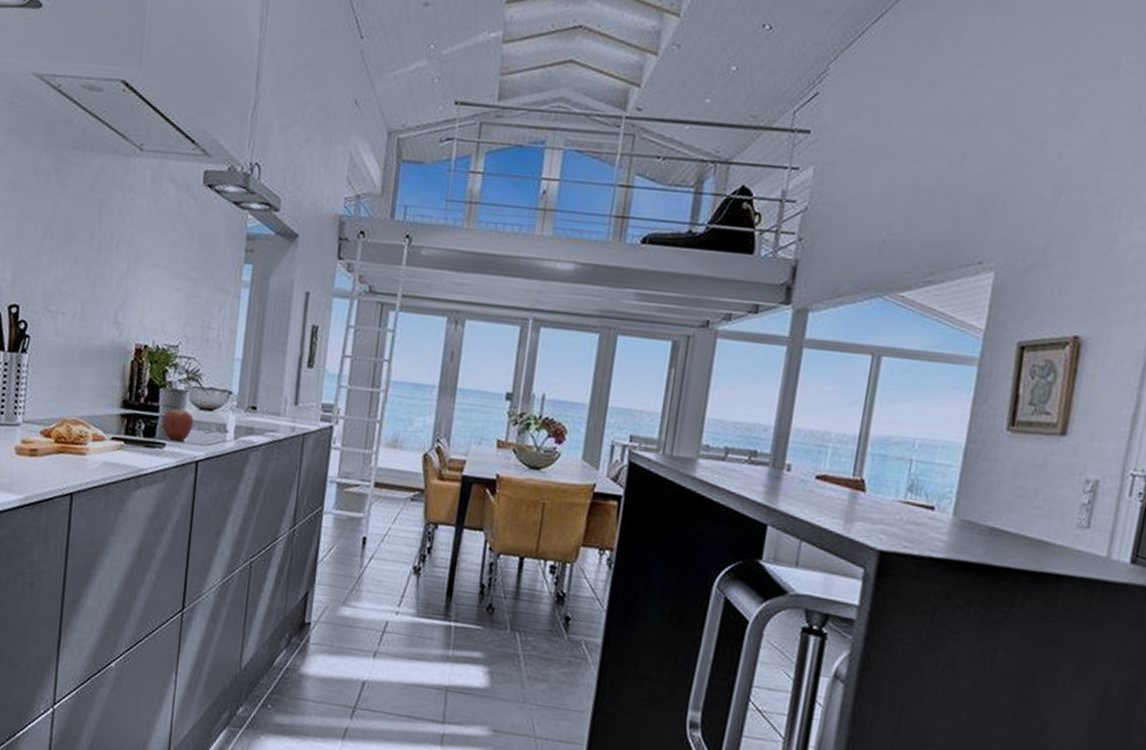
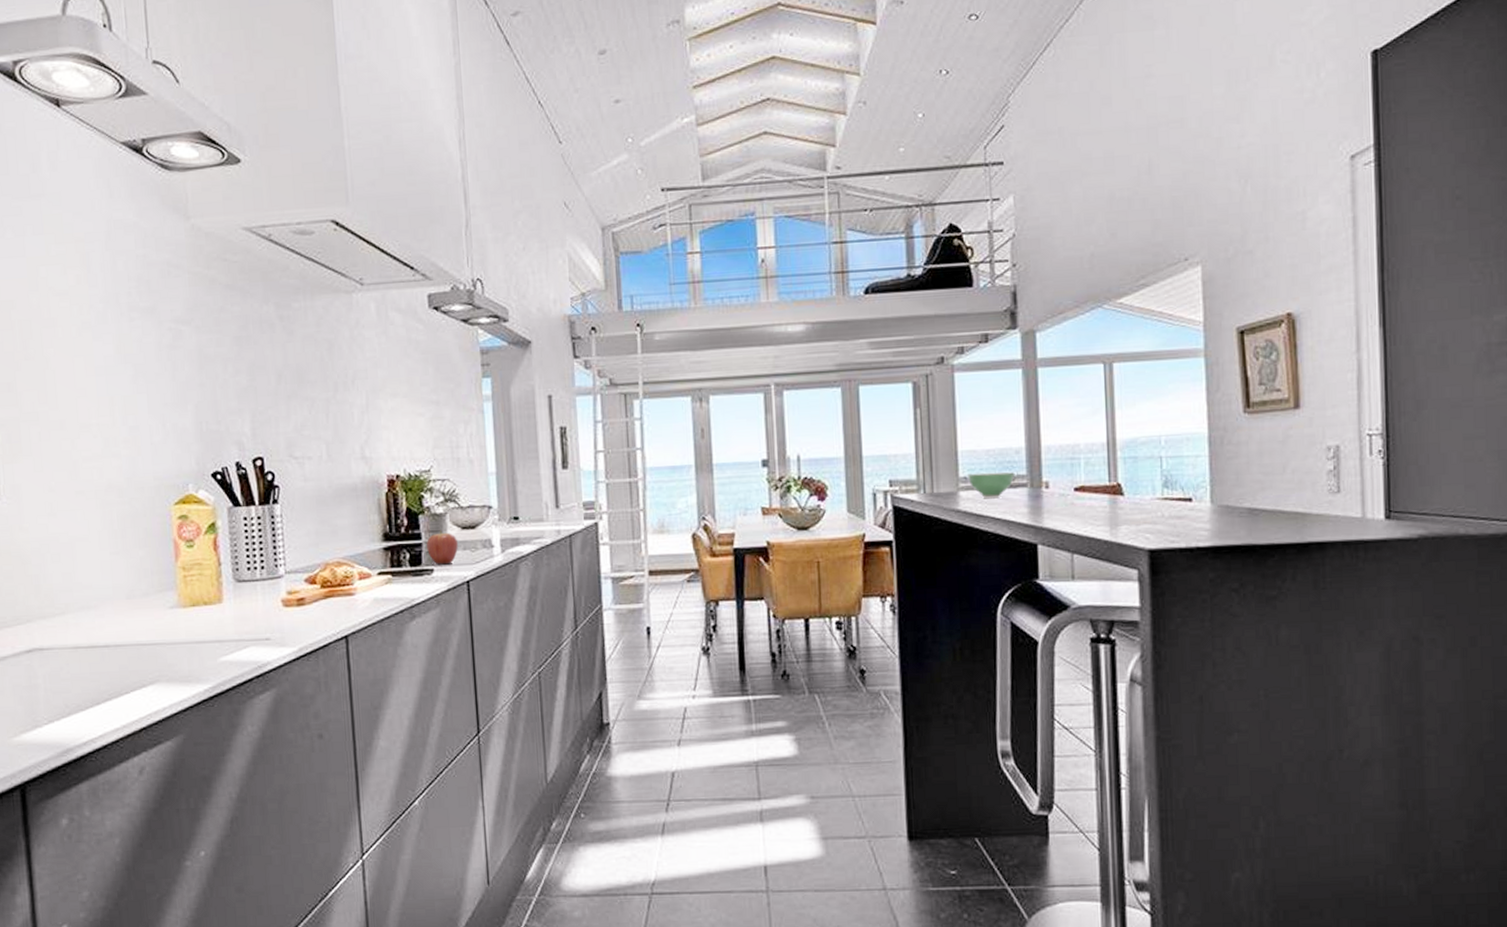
bowl: none [709,442,759,473] -> present [966,472,1015,499]

